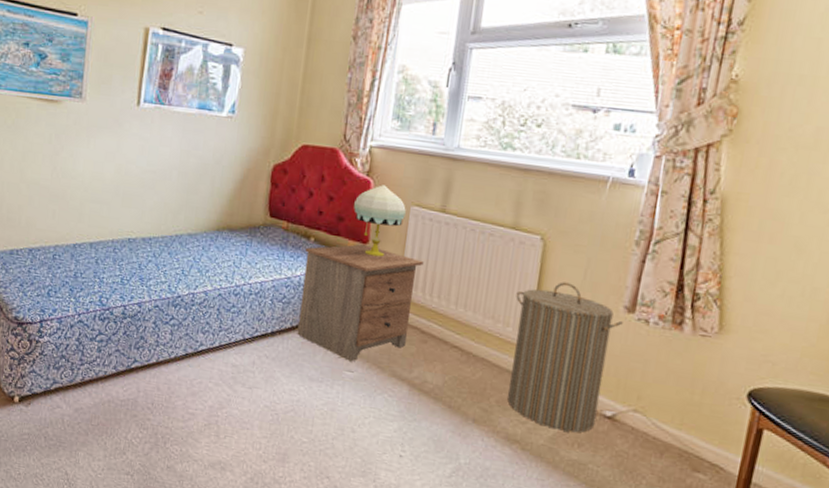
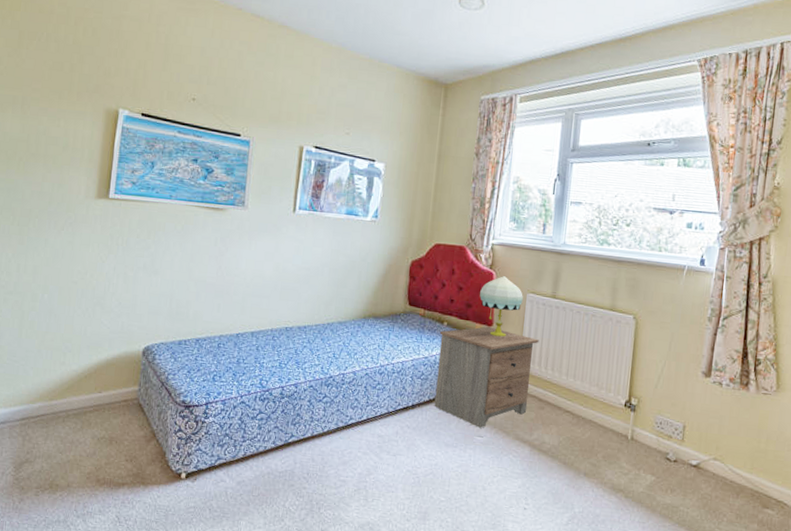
laundry hamper: present [507,281,623,433] -> none [612,353,702,480]

